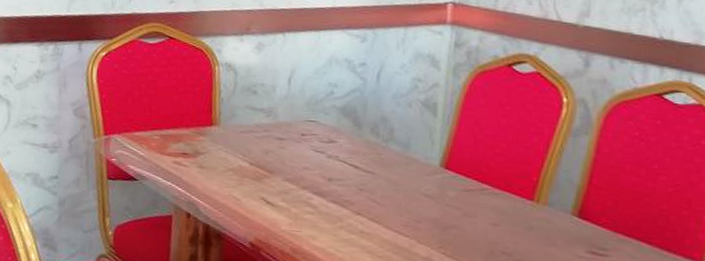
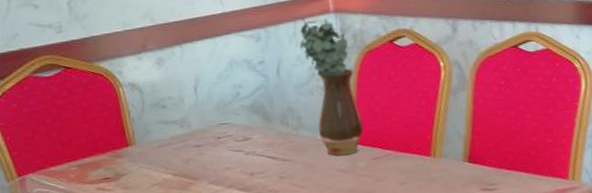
vase: none [406,24,462,181] -> present [299,17,364,156]

